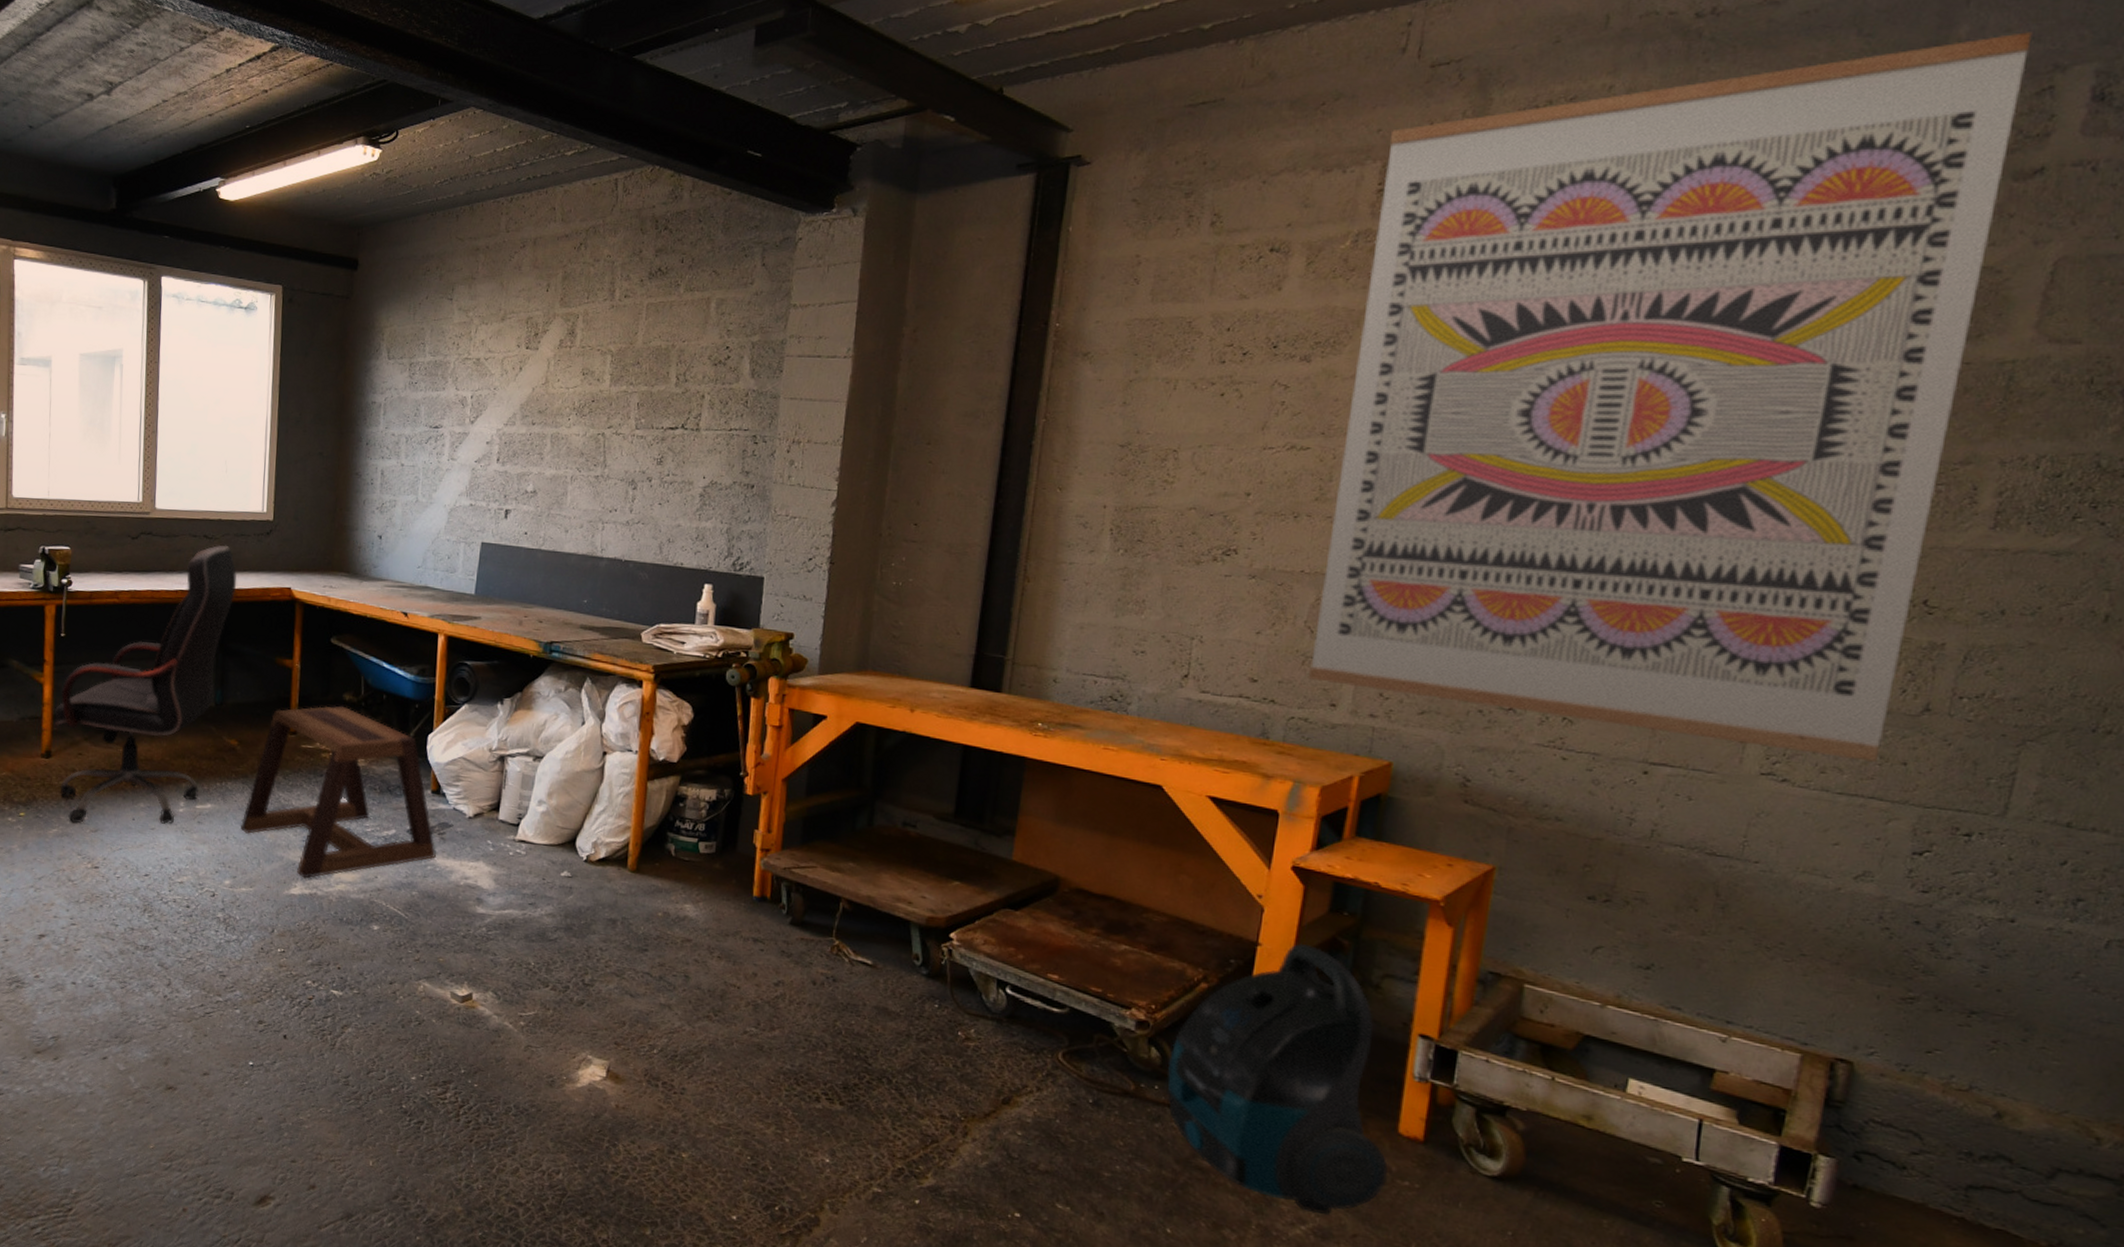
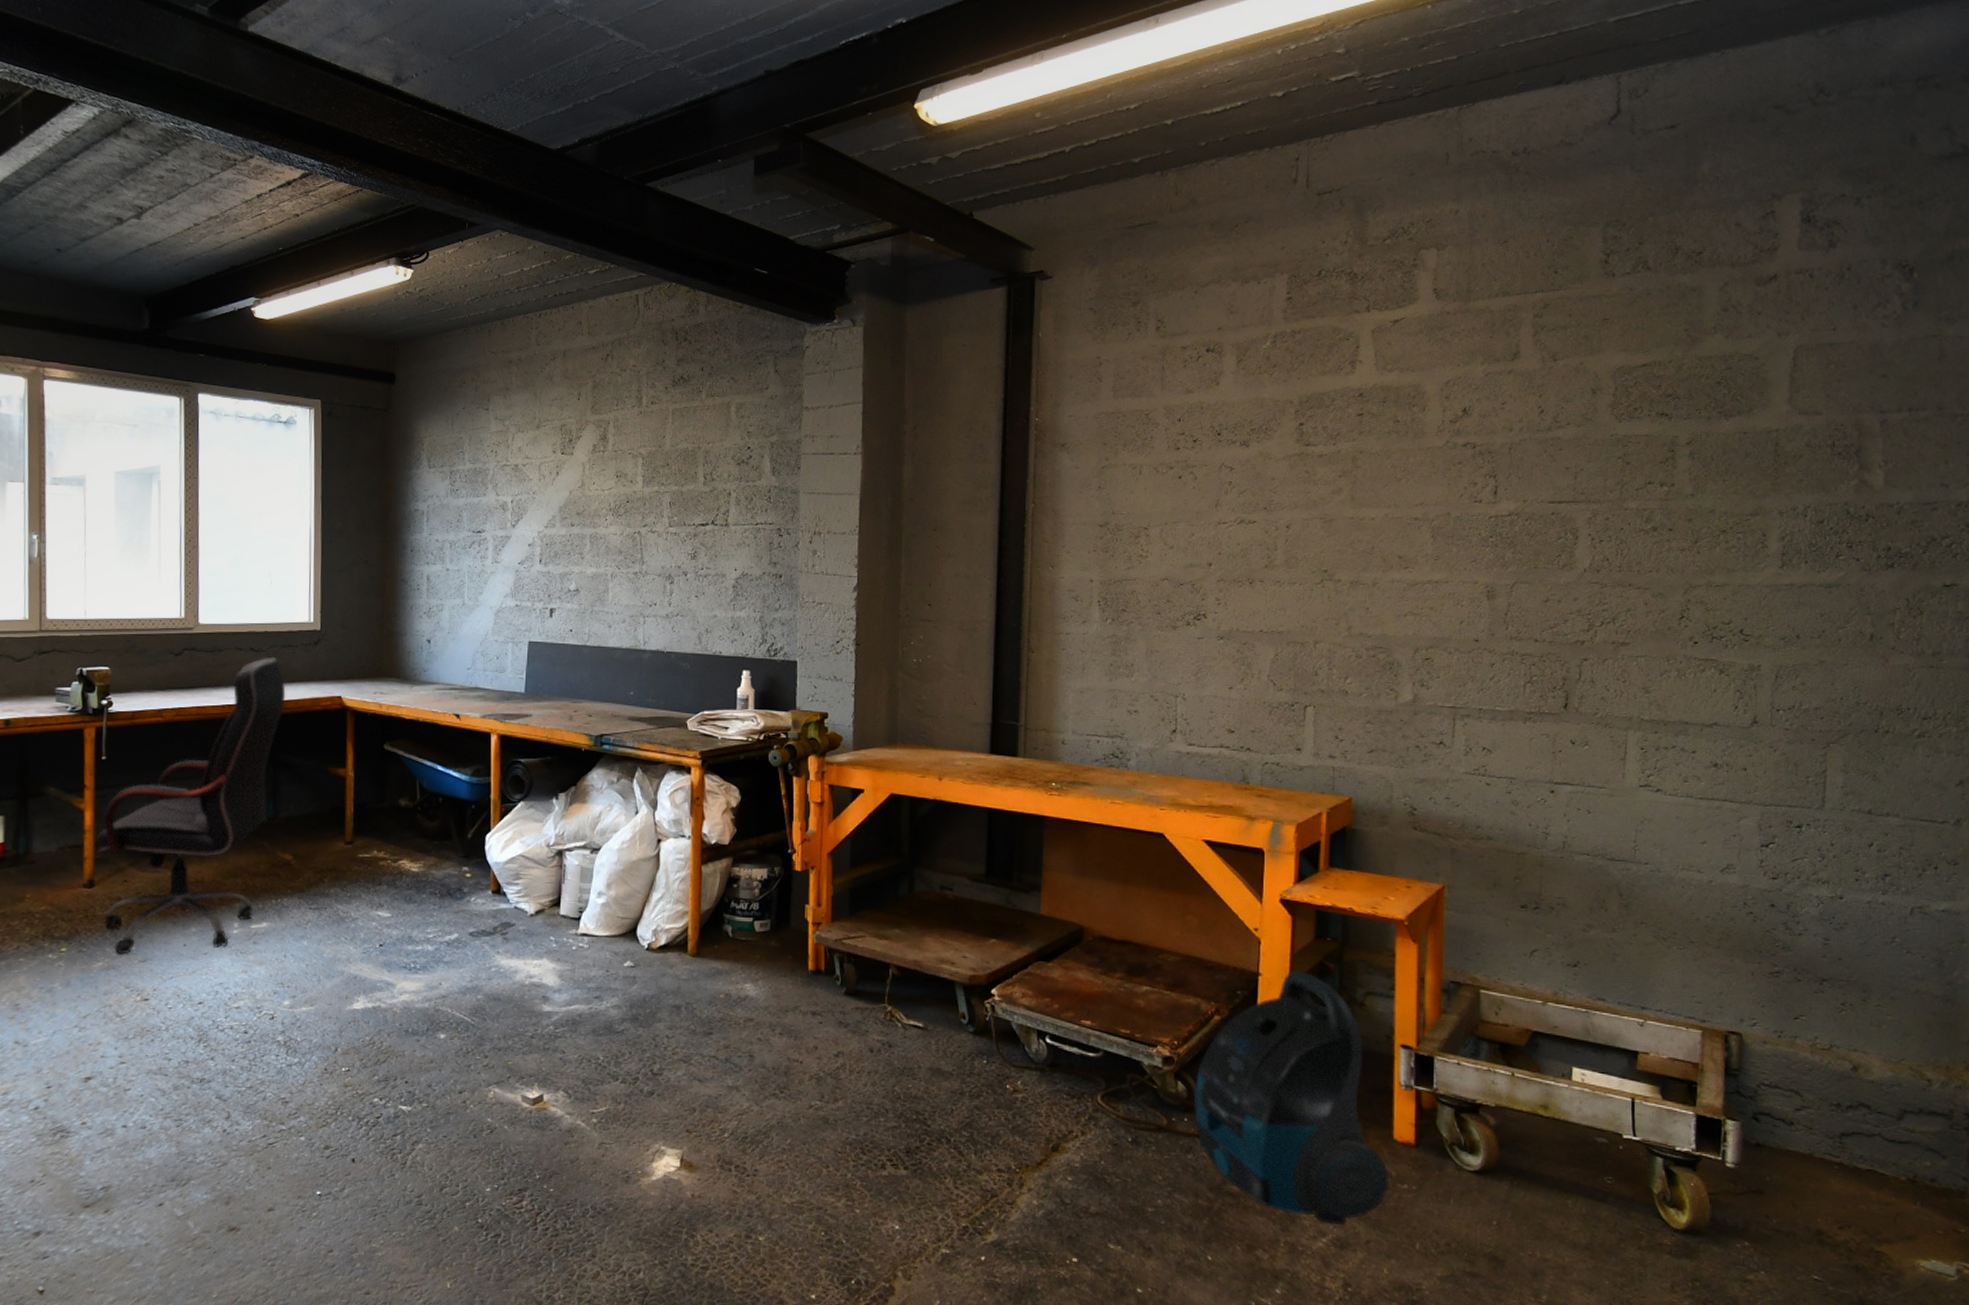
stool: present [241,705,436,879] -> none [299,811,499,992]
wall art: present [1307,32,2033,762] -> none [1275,169,1754,769]

